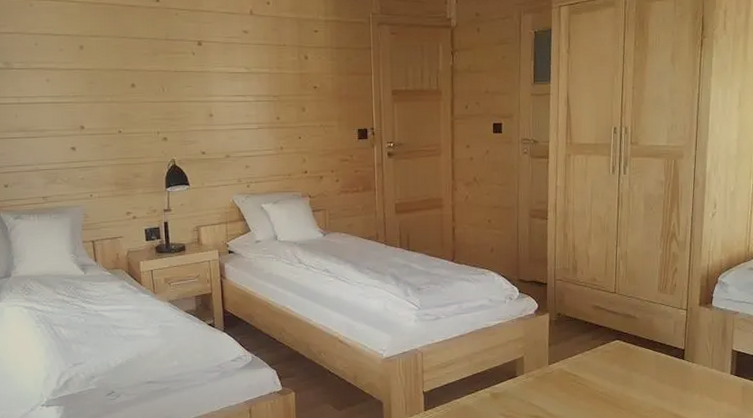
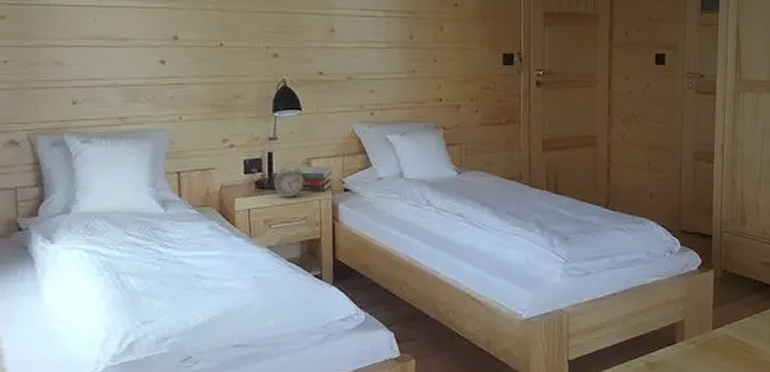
books: none [168,232,219,254] -> present [272,166,334,191]
alarm clock: none [171,229,195,259] -> present [274,162,304,197]

